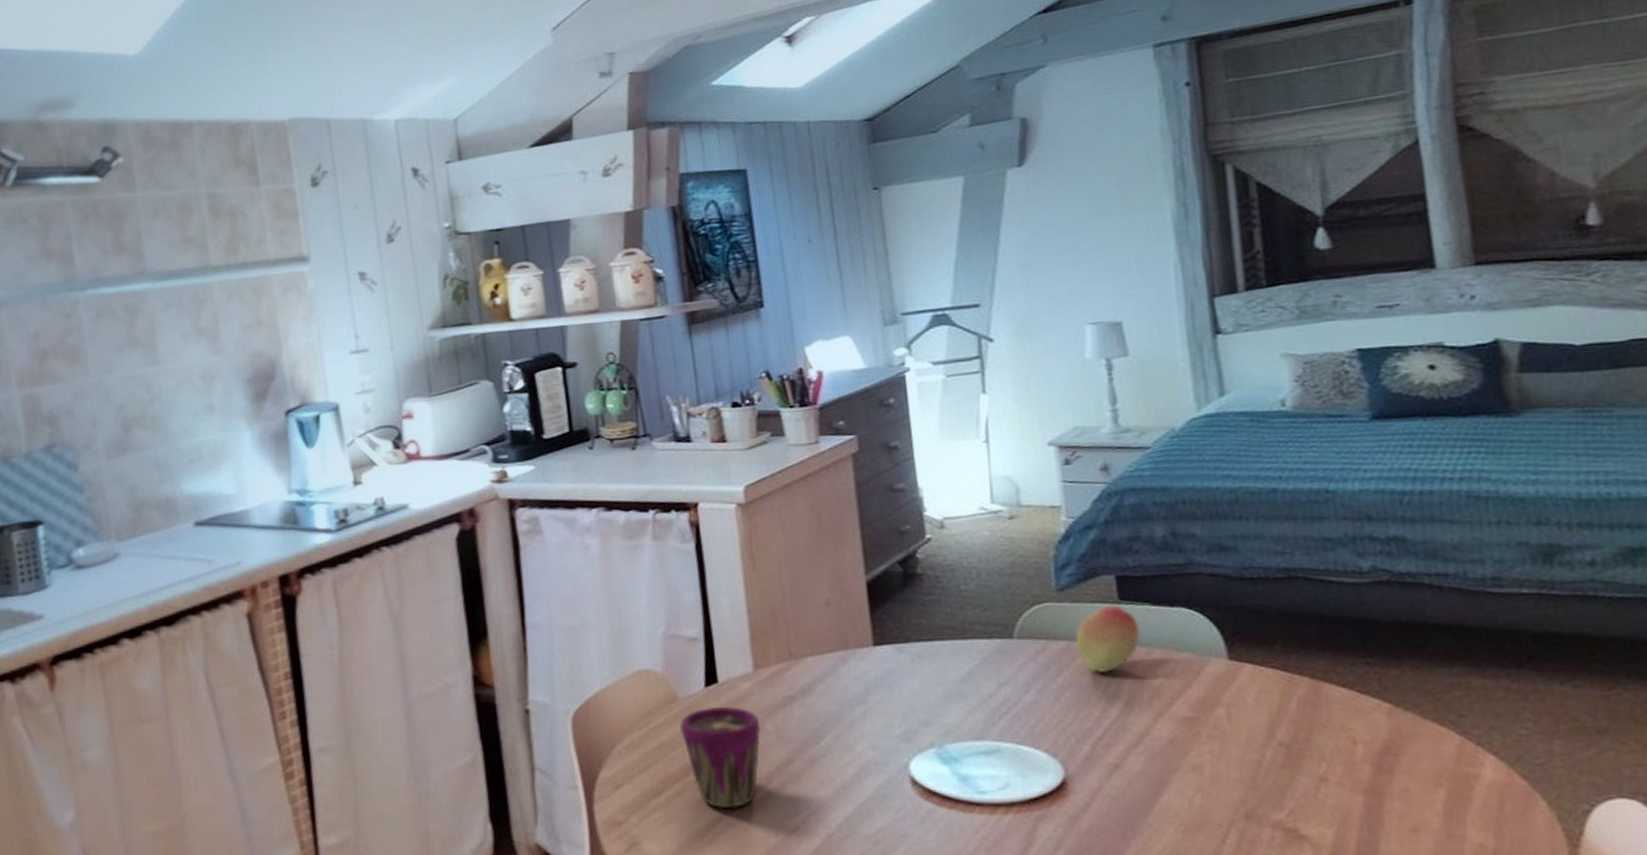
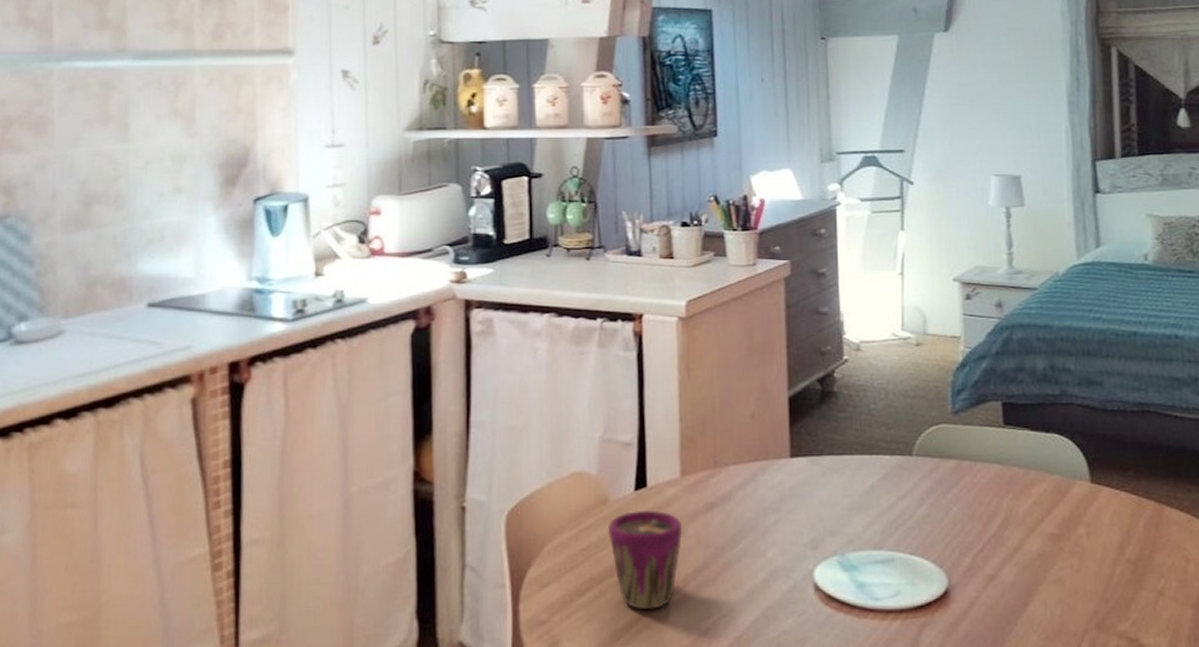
fruit: present [1075,605,1141,673] -> none [965,429,1020,490]

